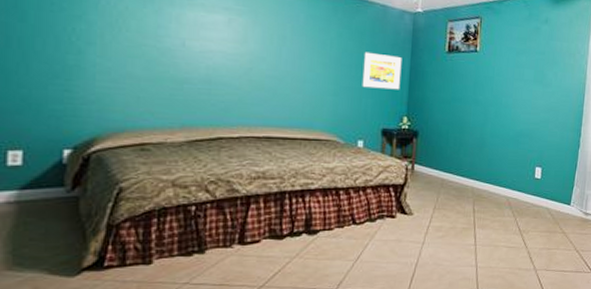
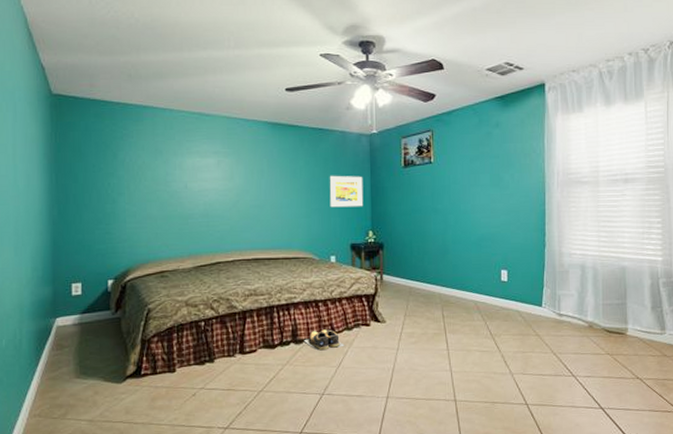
shoes: none [319,220,366,243] -> present [304,329,345,351]

